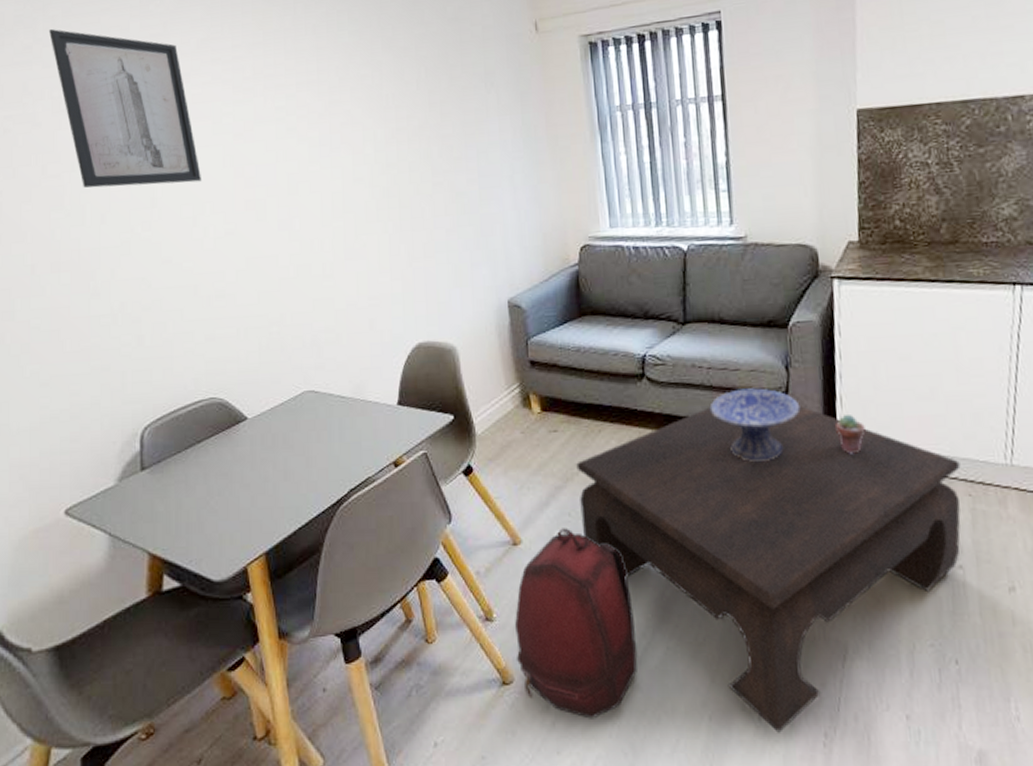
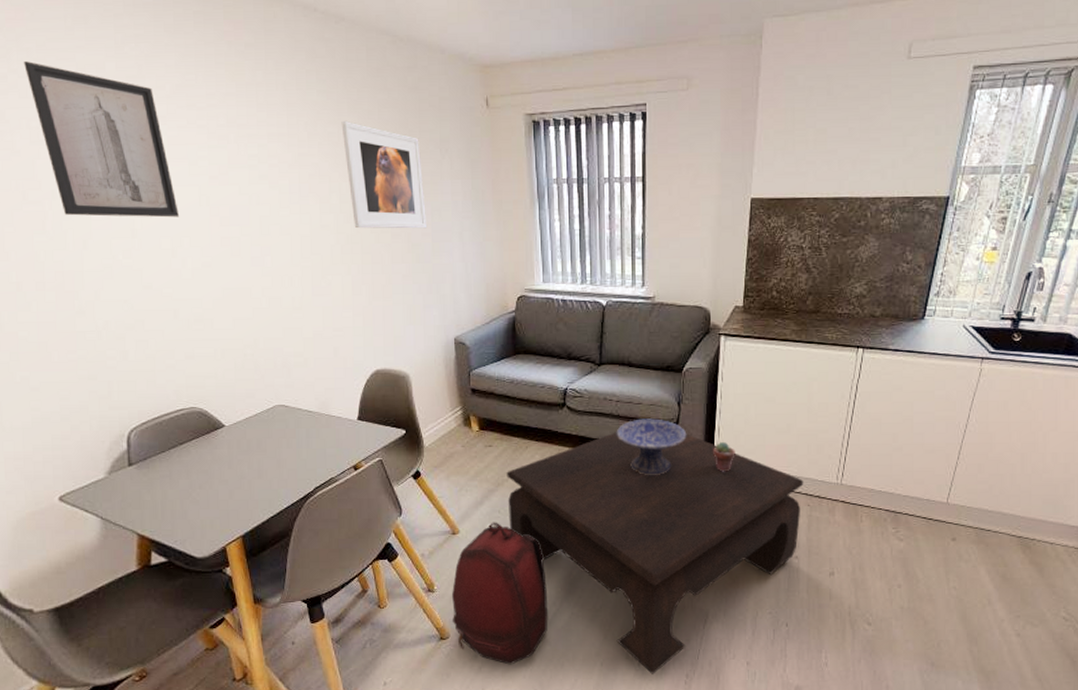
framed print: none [375,60,473,180] -> present [341,120,428,229]

